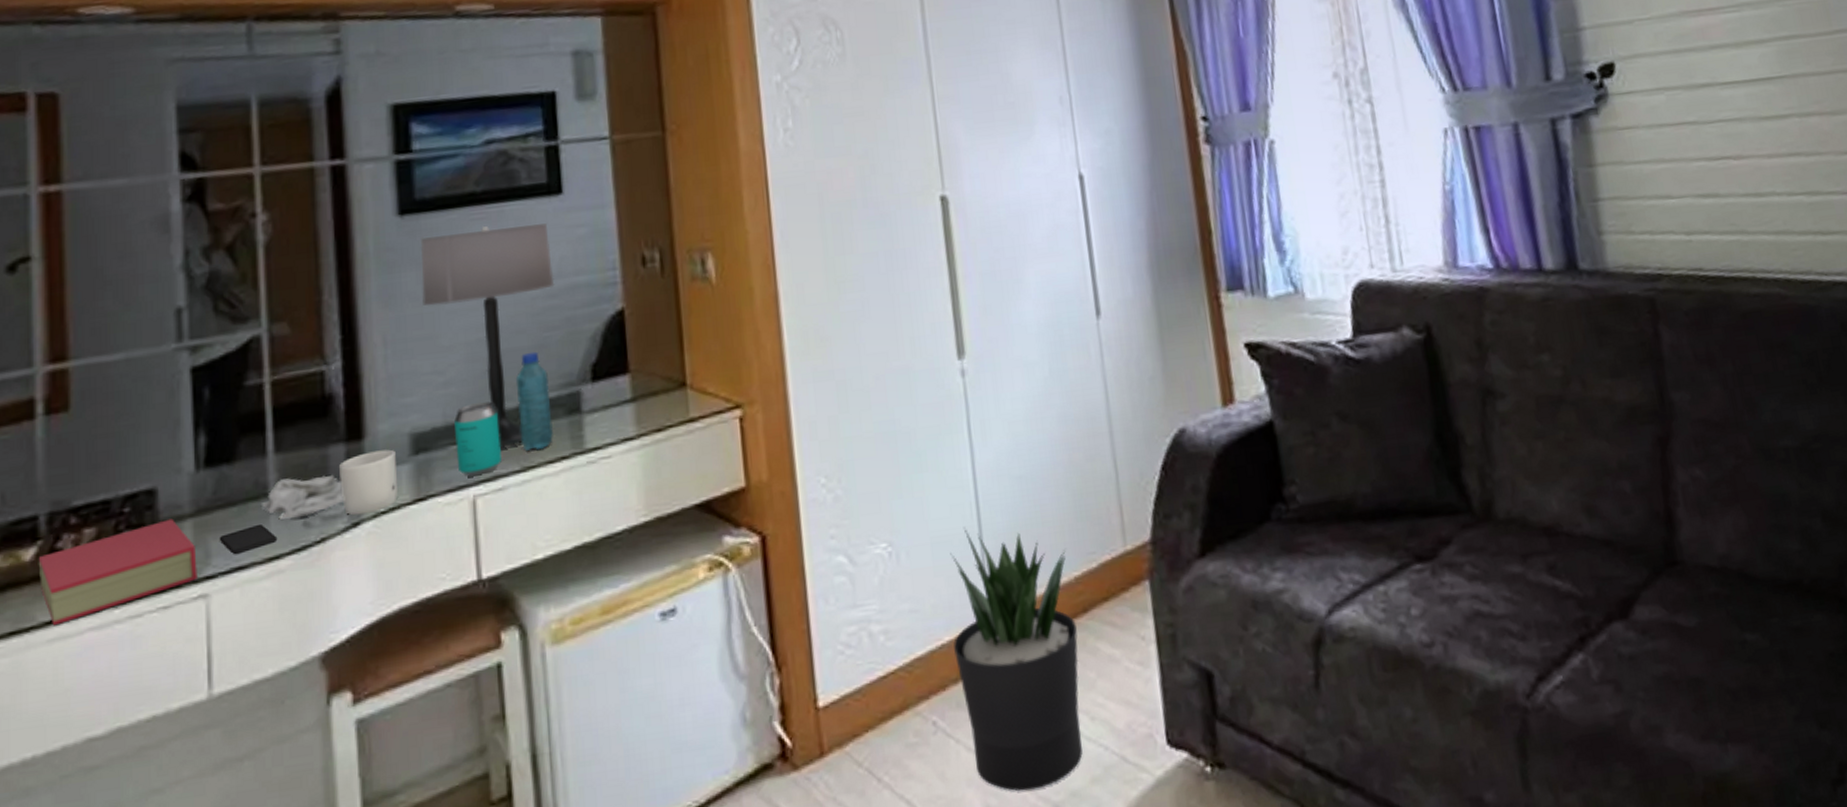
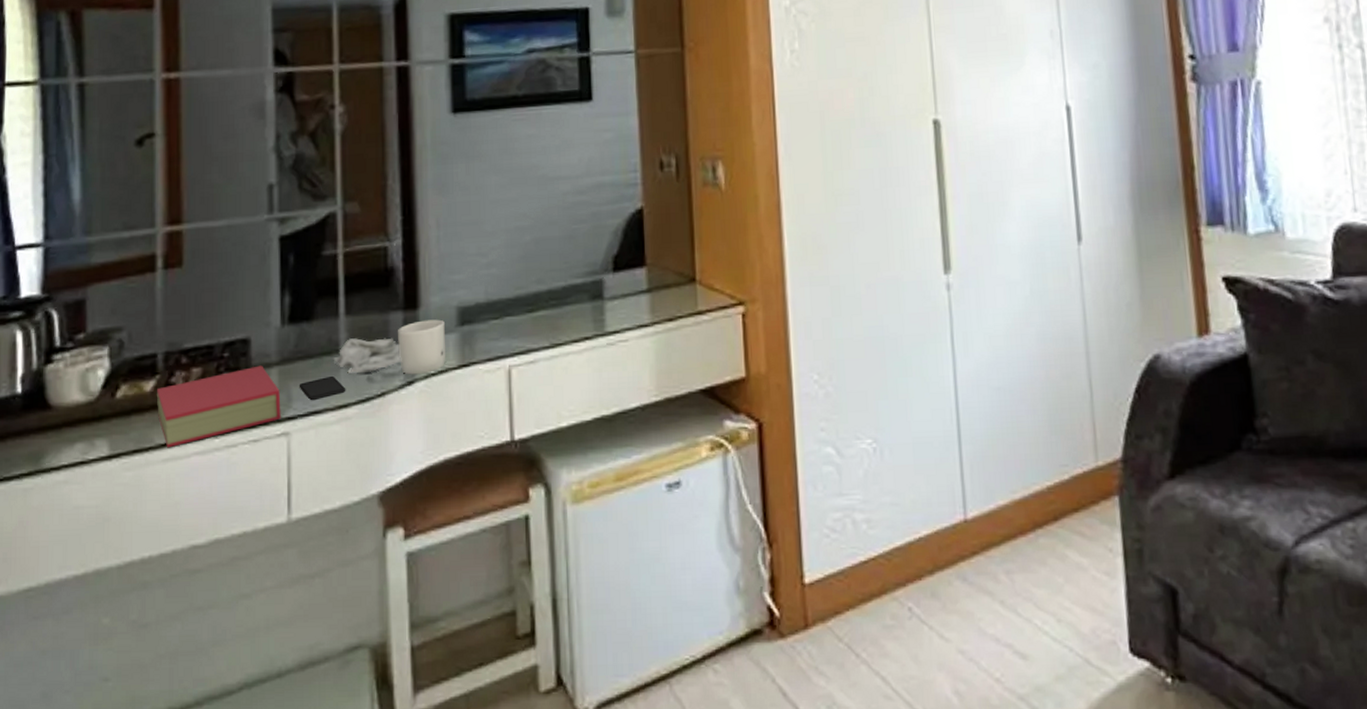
table lamp: present [420,223,555,448] -> none [469,126,583,325]
beverage can: present [454,401,501,477] -> none [495,283,534,349]
water bottle: present [515,351,553,451] -> none [547,241,578,330]
planter: present [950,527,1083,791] -> none [930,431,1048,681]

